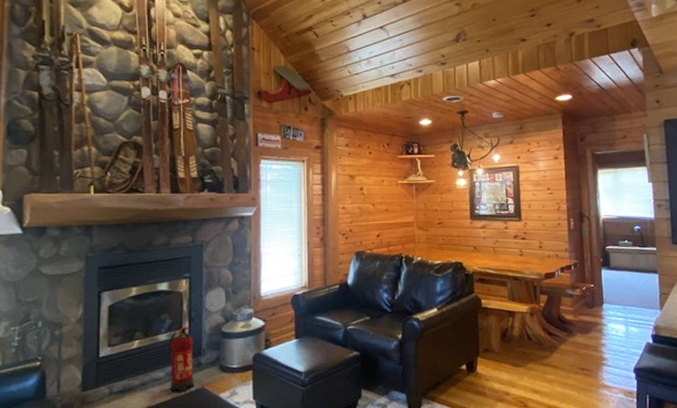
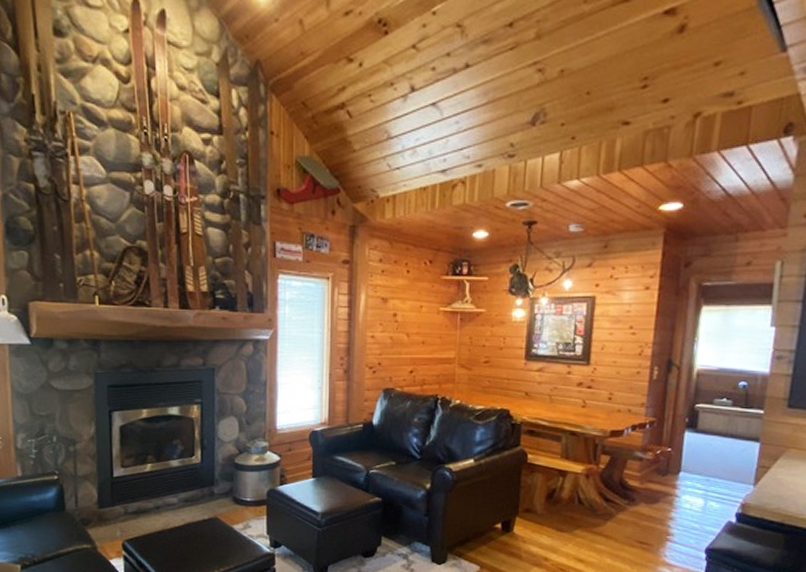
fire extinguisher: present [169,327,194,393] -> none [181,455,208,520]

